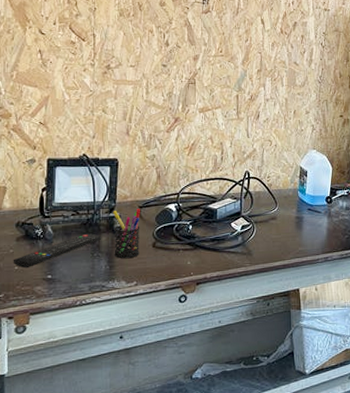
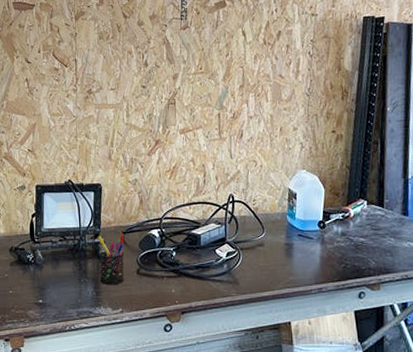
remote control: present [13,233,101,269] -> none [8,259,87,293]

